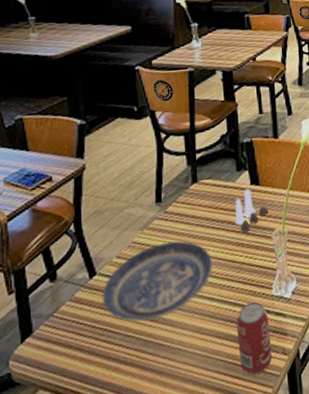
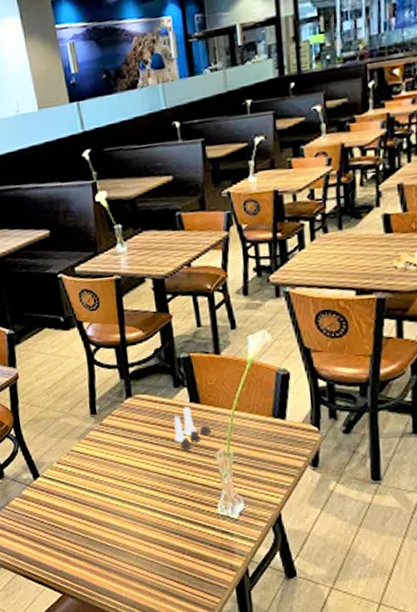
plate: present [102,240,212,322] -> none [47,452,153,523]
beverage can: present [236,301,272,376] -> none [180,518,219,585]

